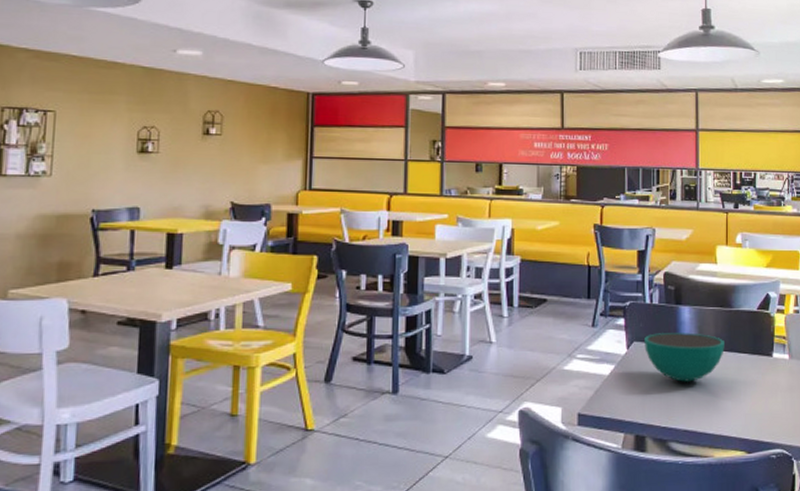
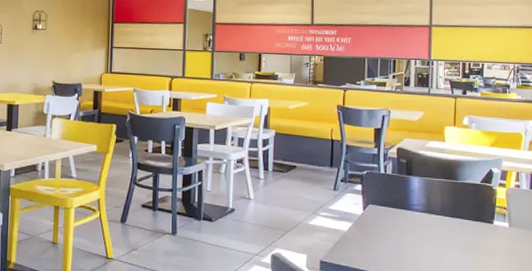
bowl: present [644,333,724,382] -> none [378,198,450,241]

